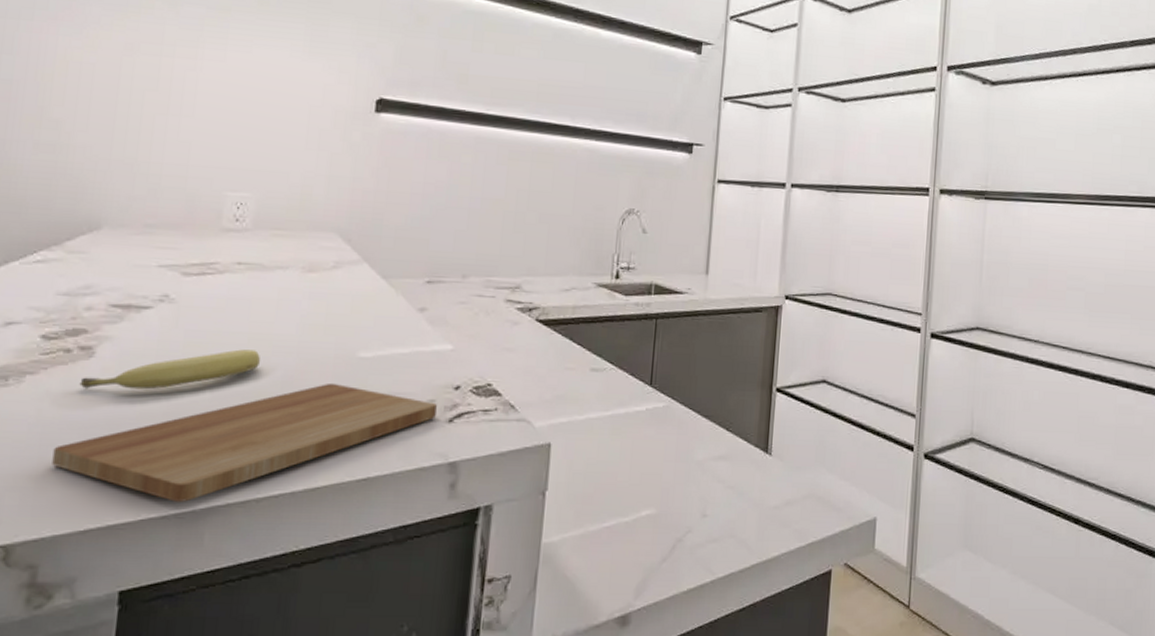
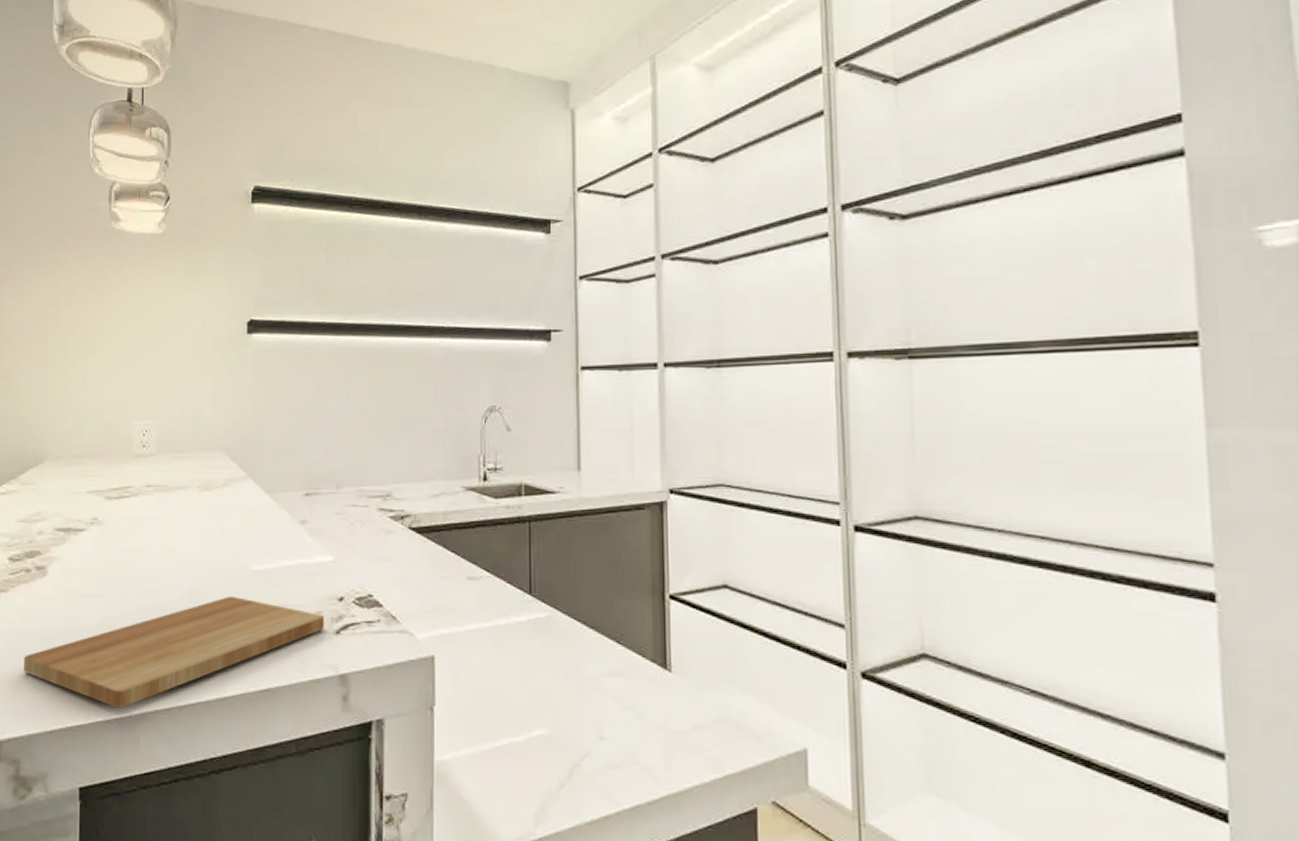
fruit: present [79,349,261,390] -> none [38,566,172,605]

